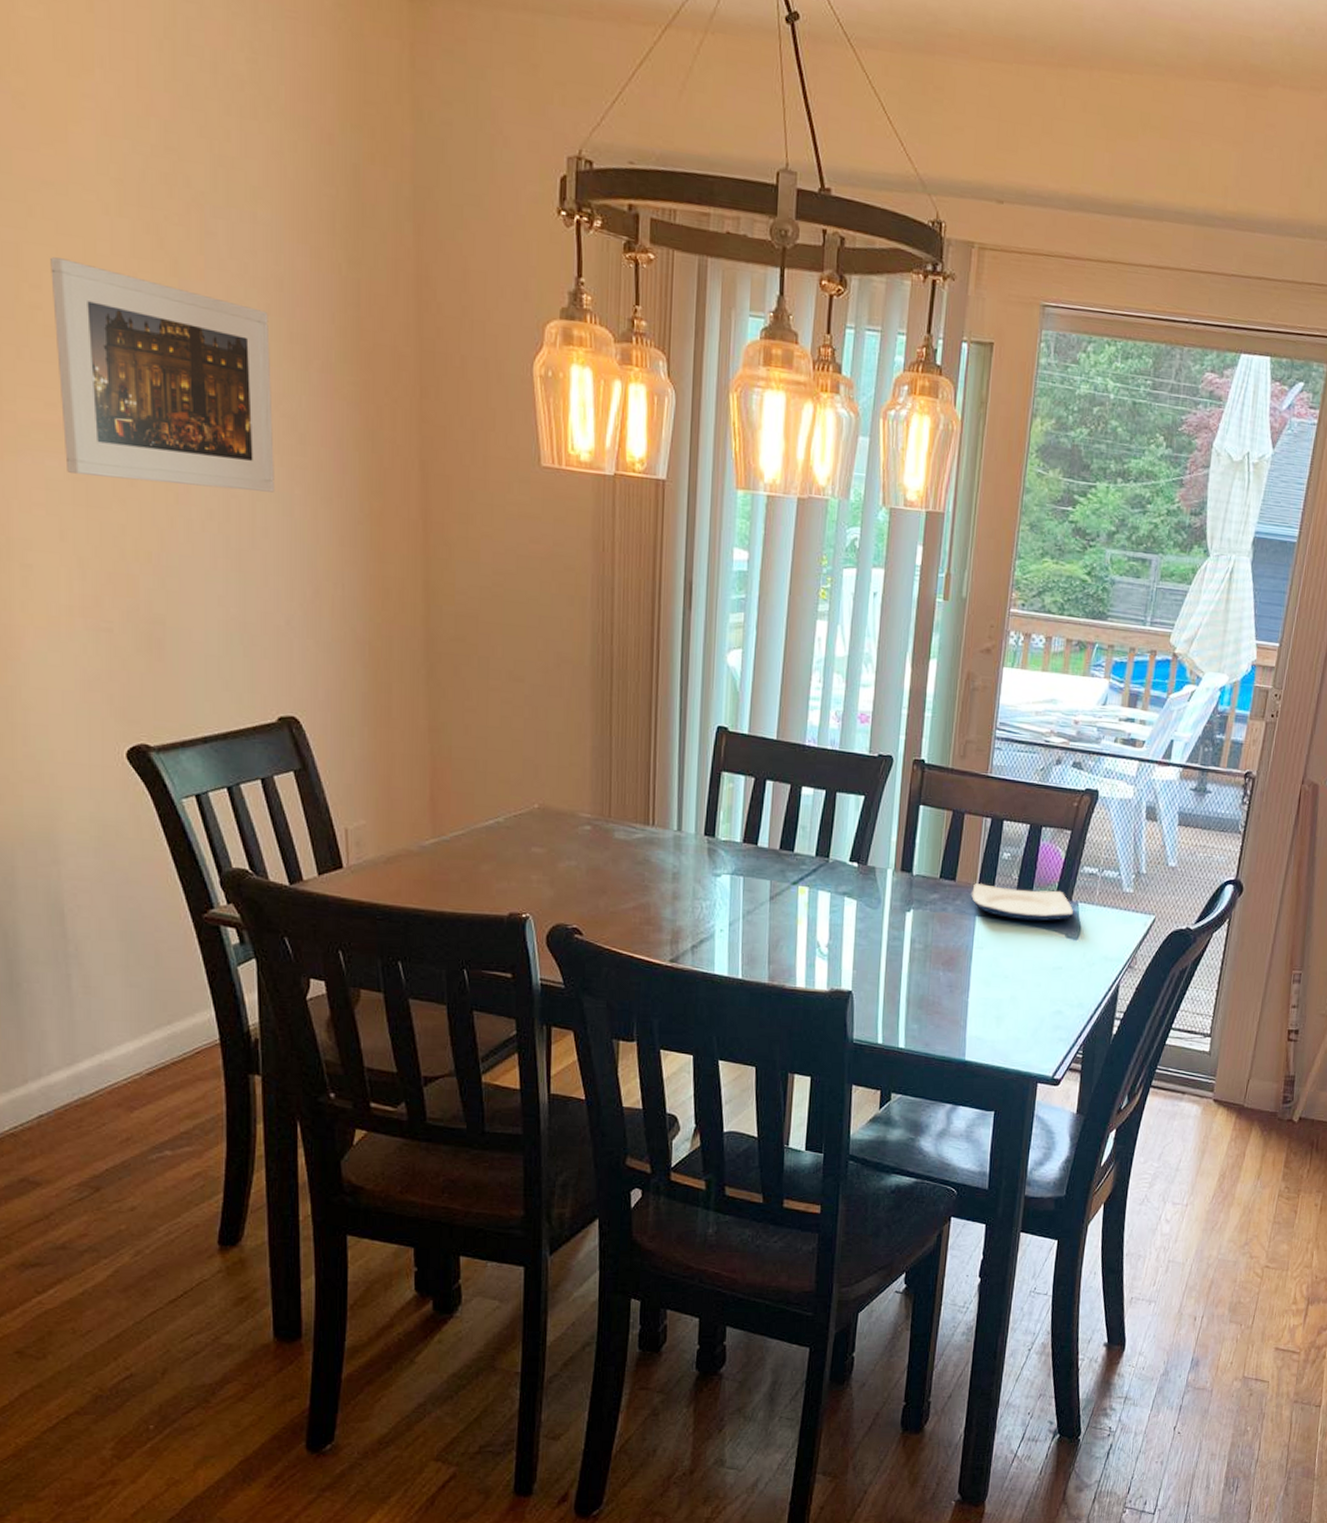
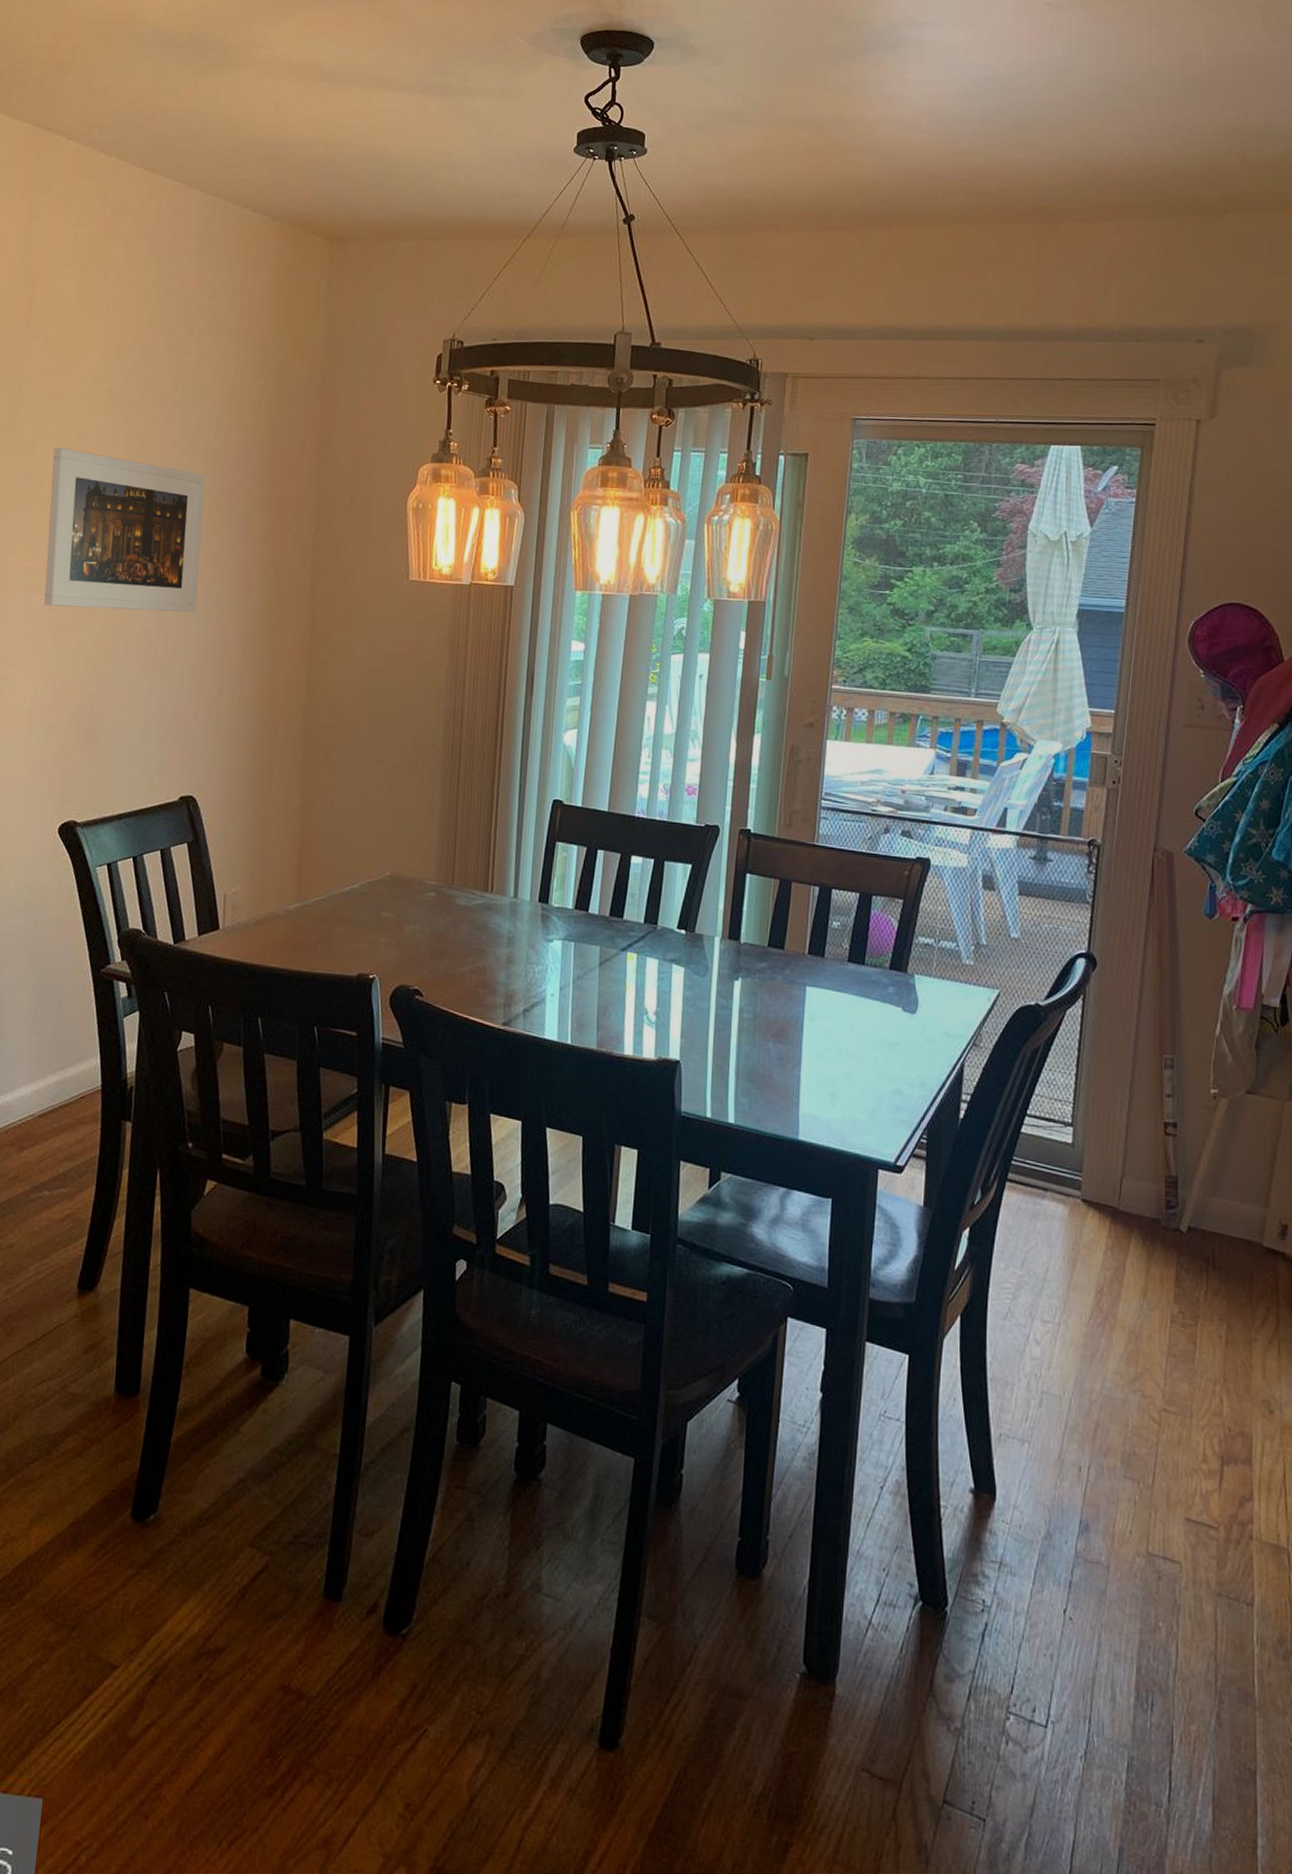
plate: present [971,883,1073,921] -> none [801,952,909,993]

